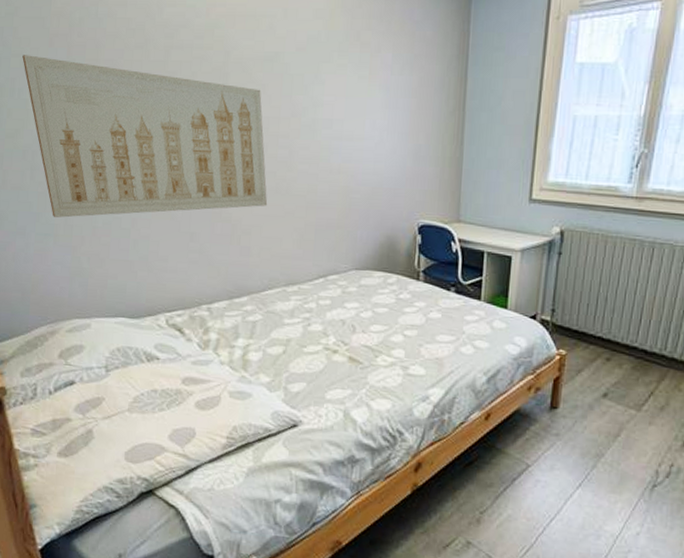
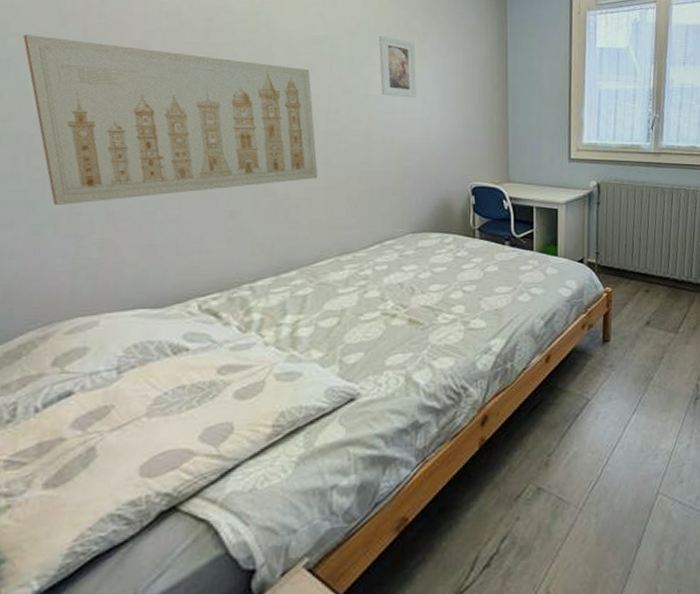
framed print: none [329,51,367,122] -> present [379,36,417,98]

